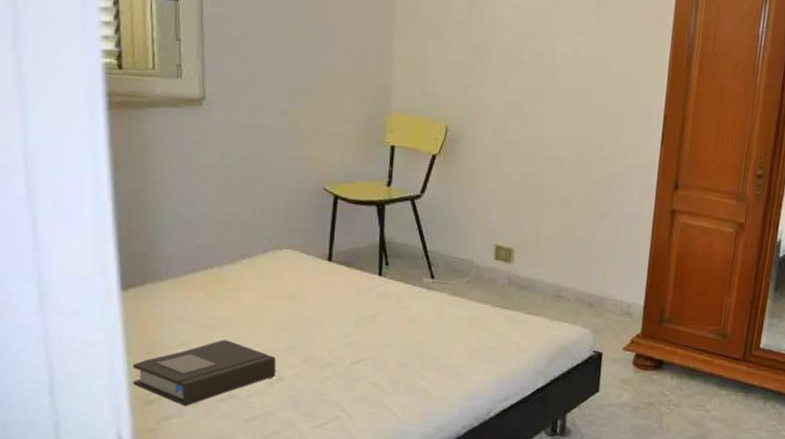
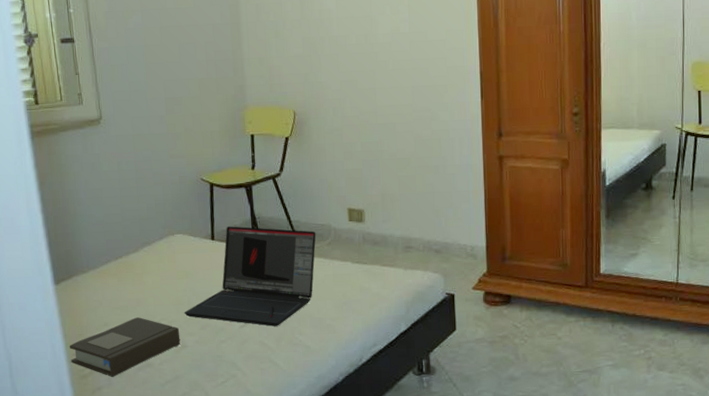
laptop: none [284,247,455,367] -> present [184,226,316,326]

